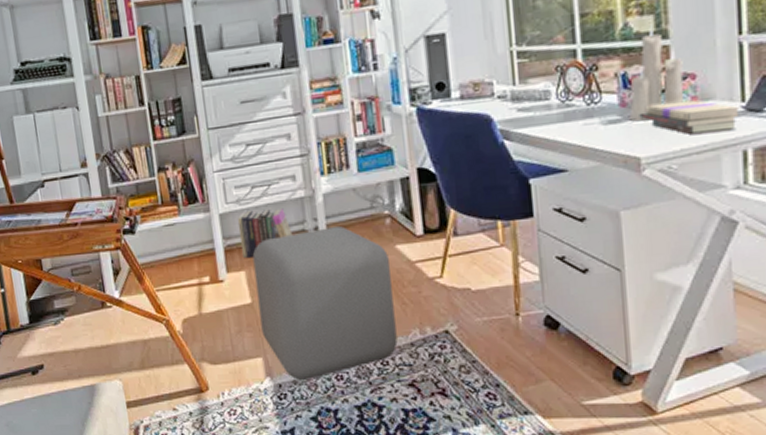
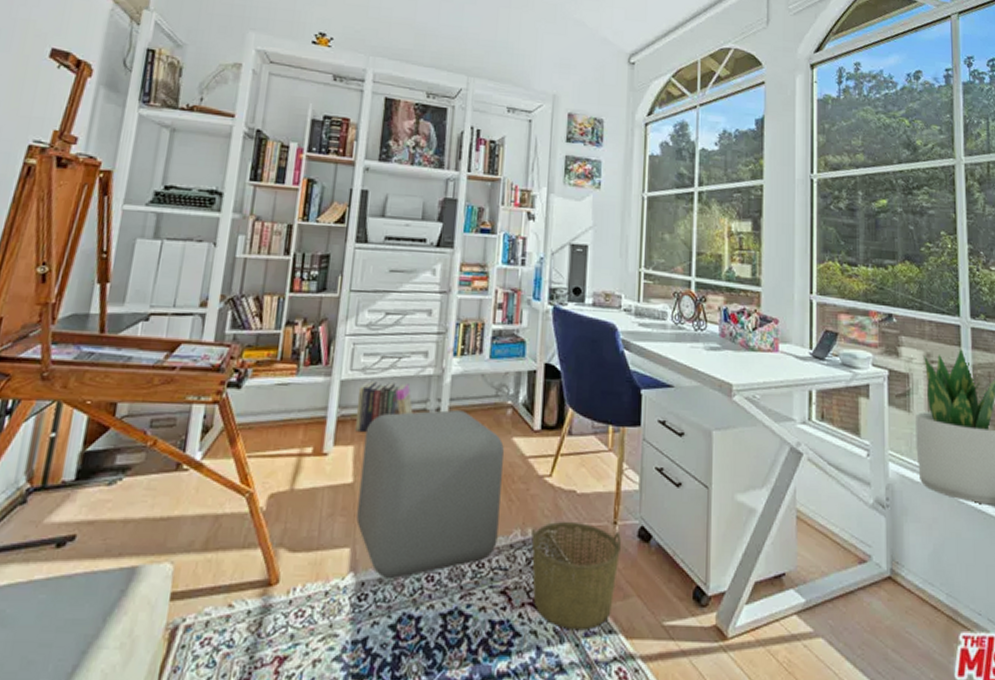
basket: none [430,317,527,414] -> present [531,521,621,631]
candle: present [628,23,684,122] -> none [725,271,770,352]
books: present [639,100,740,135] -> none [734,339,808,372]

